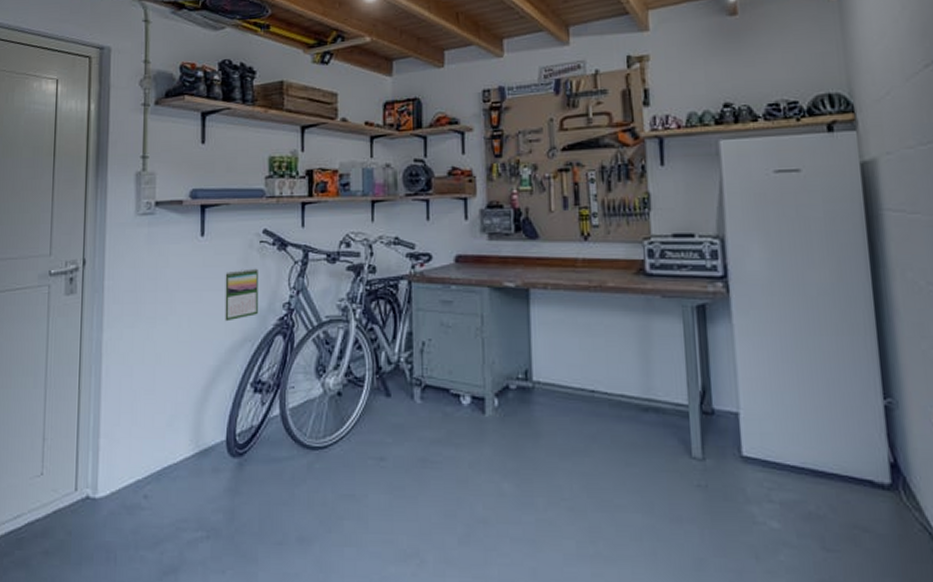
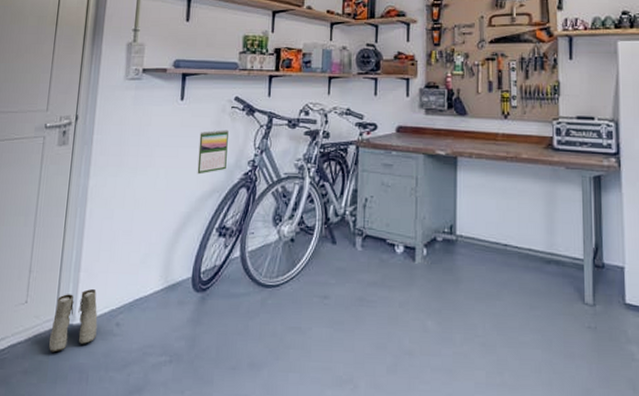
boots: none [70,458,123,530] -> present [49,289,98,353]

